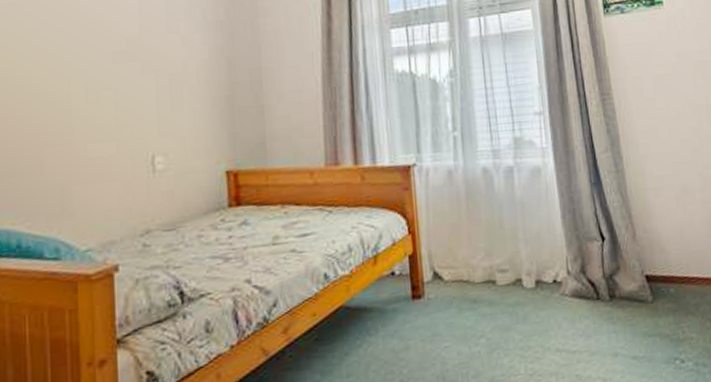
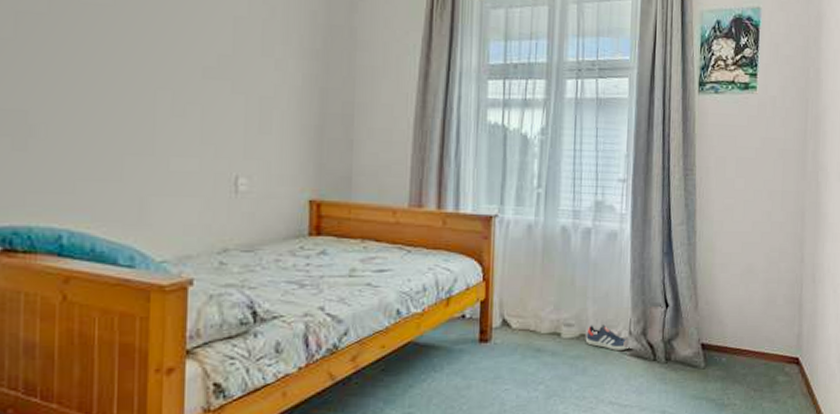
sneaker: none [522,266,570,293] -> present [586,324,630,350]

